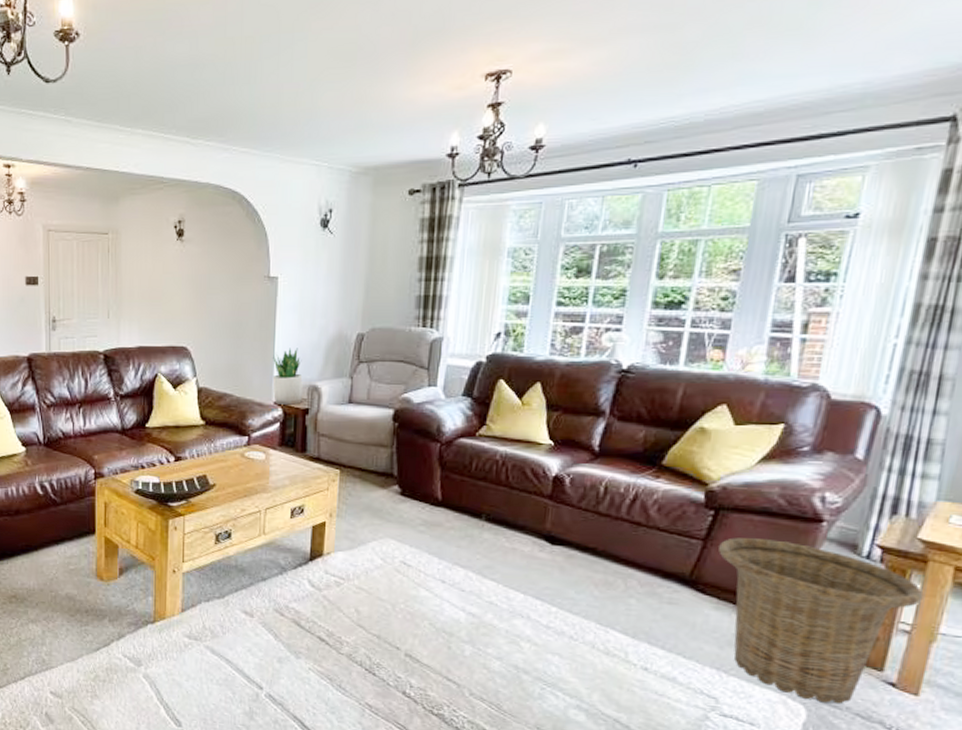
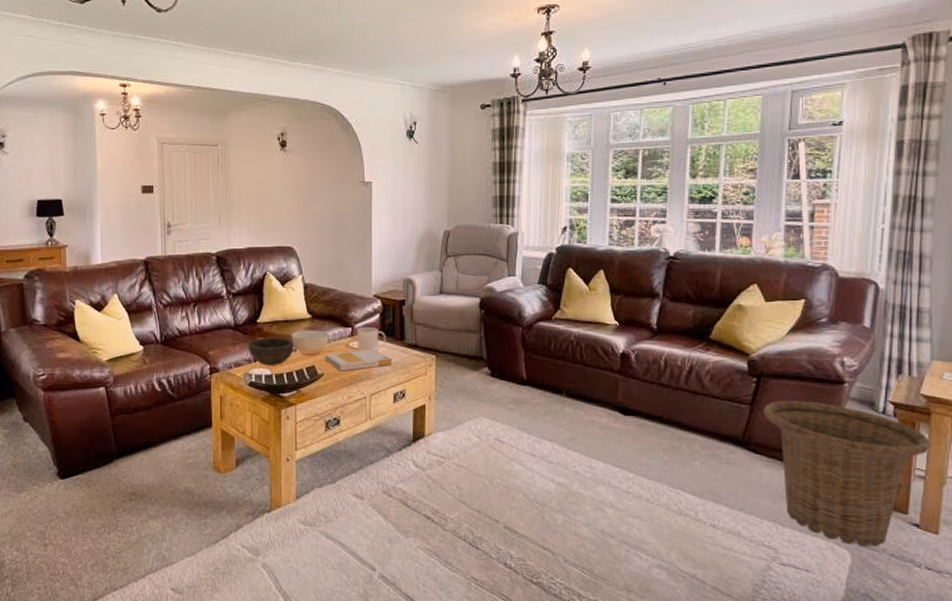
bowl: none [135,442,184,473] -> present [248,337,294,365]
bowl: none [182,437,223,464] -> present [291,330,329,355]
book: none [218,460,292,483] -> present [325,349,393,371]
mug: none [253,436,286,463] -> present [356,326,386,351]
planter: present [272,348,303,405] -> none [371,245,398,297]

